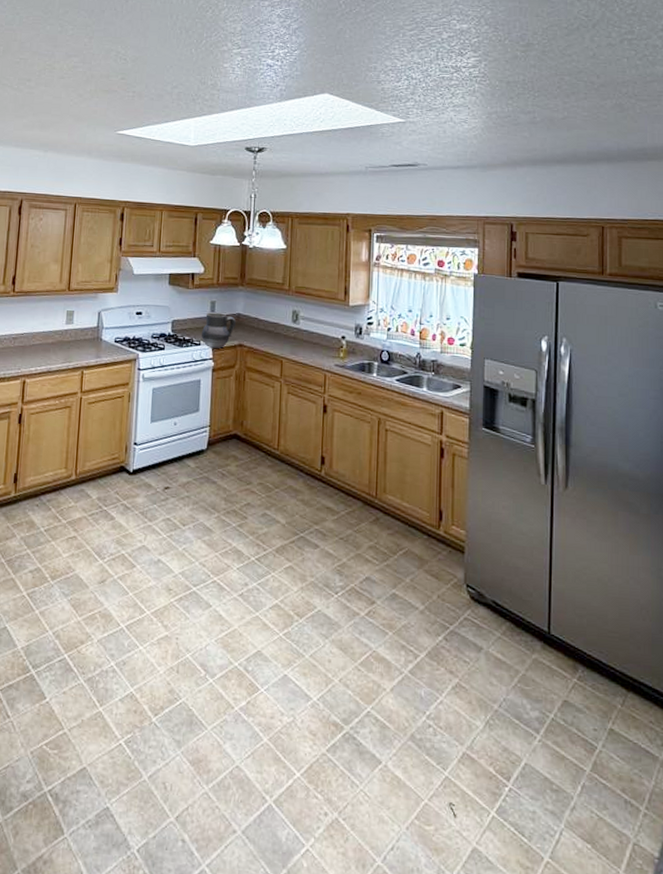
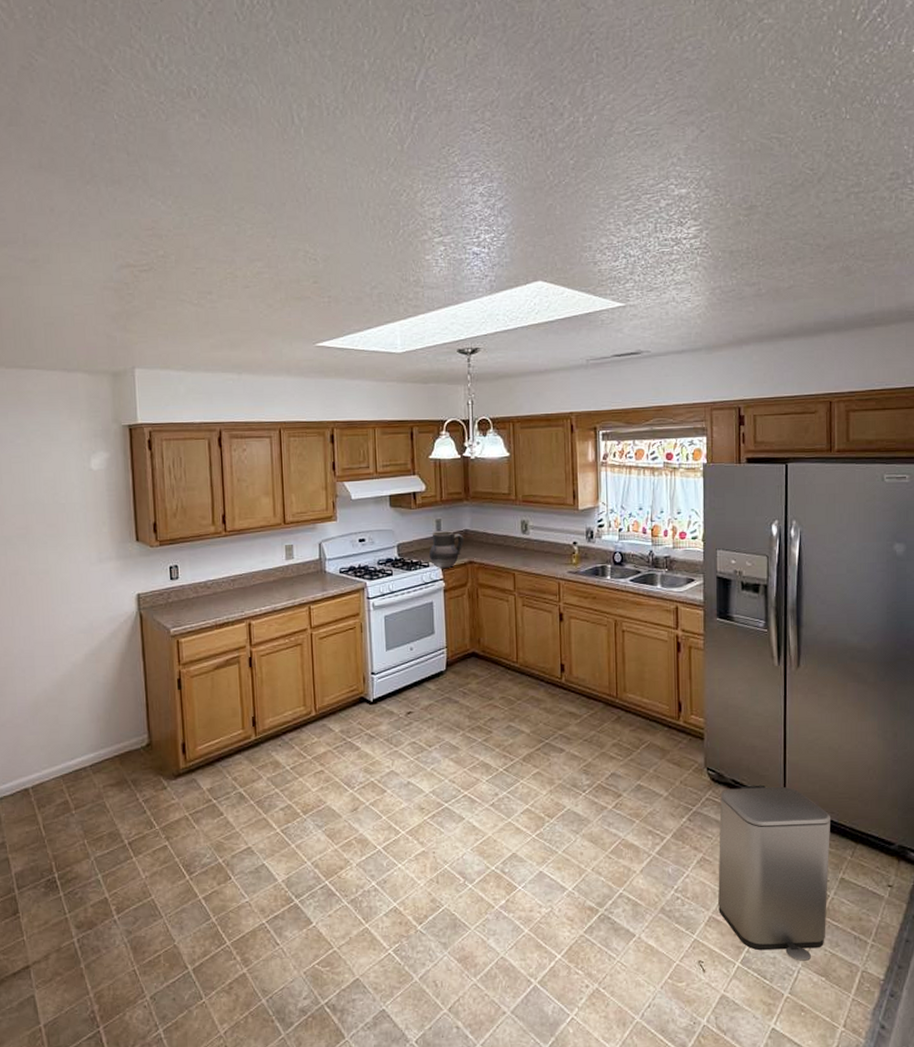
pedal bin: none [473,610,600,821] -> present [718,786,831,961]

